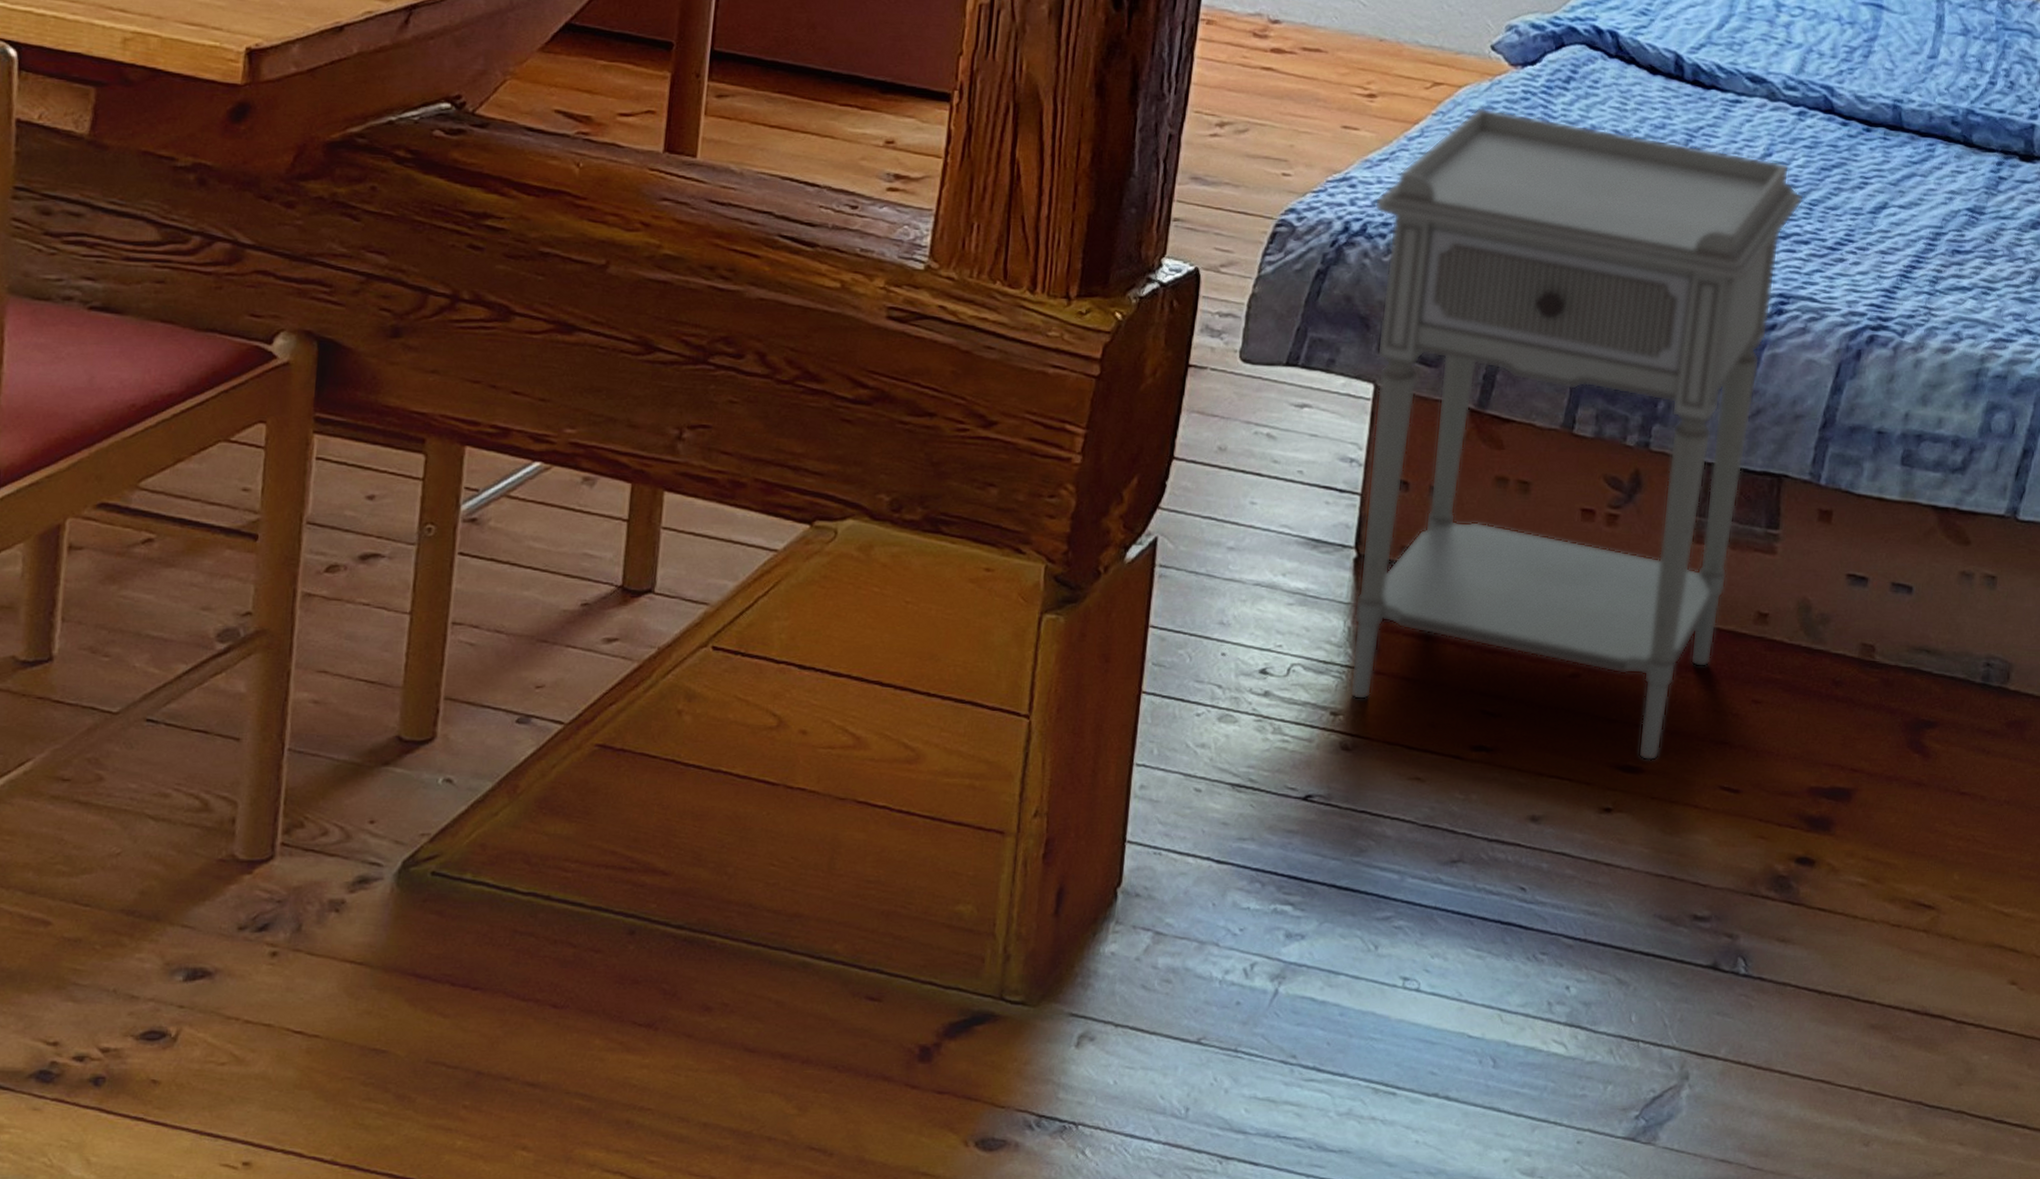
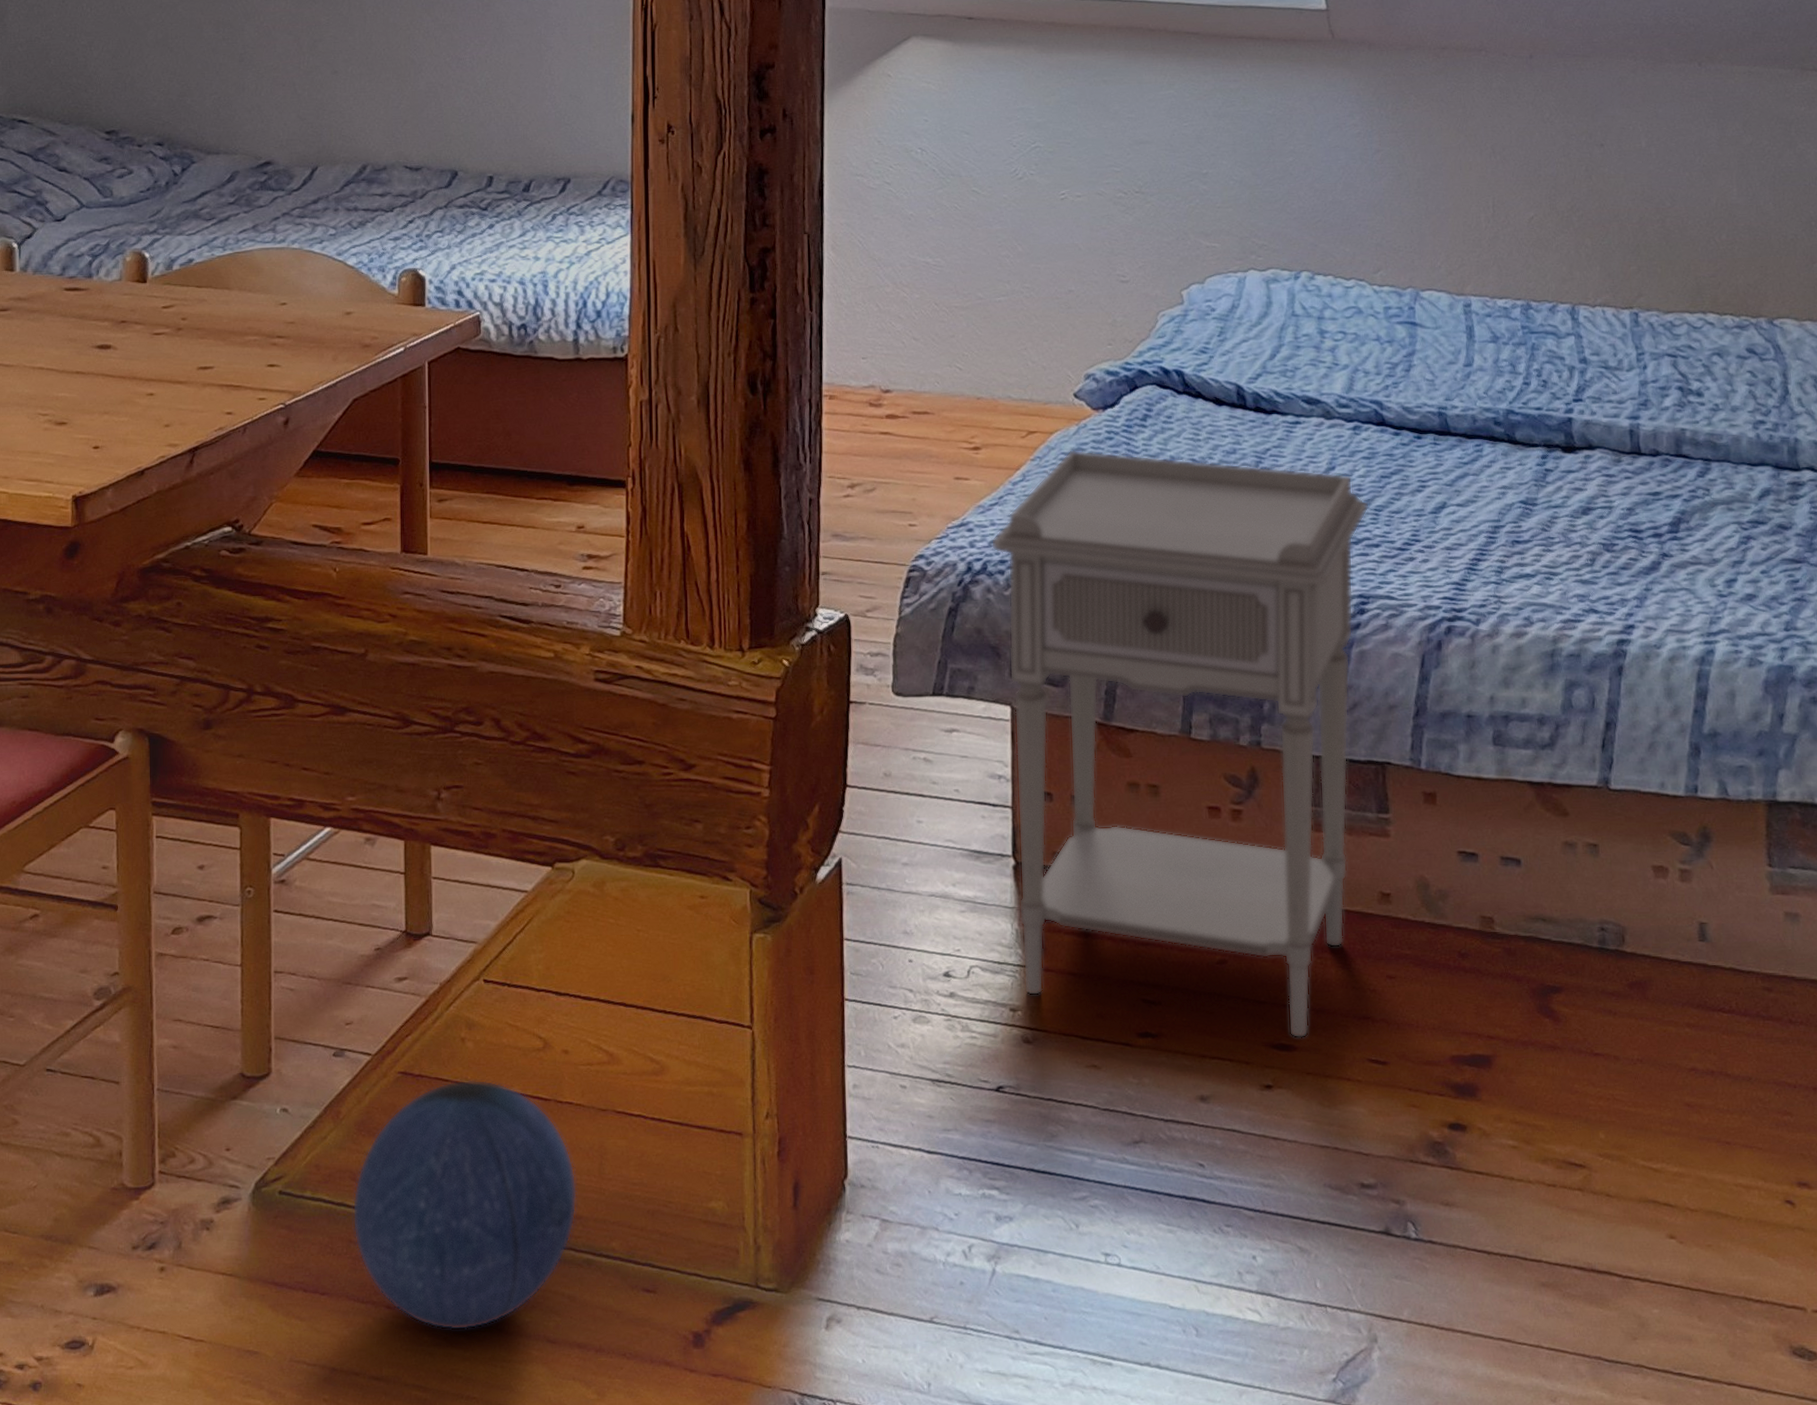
ball: none [520,757,801,1035] -> present [352,1079,577,1331]

